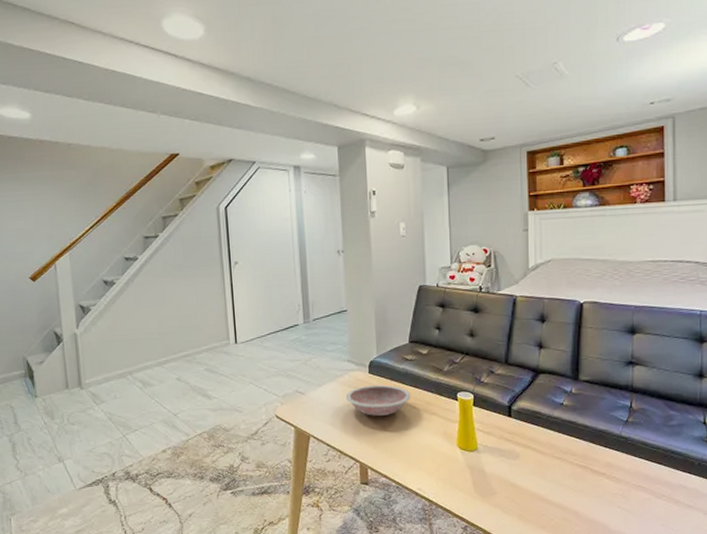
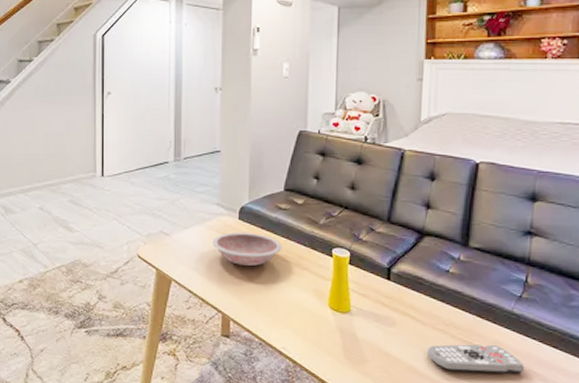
remote control: none [548,466,635,495] -> present [426,344,525,374]

